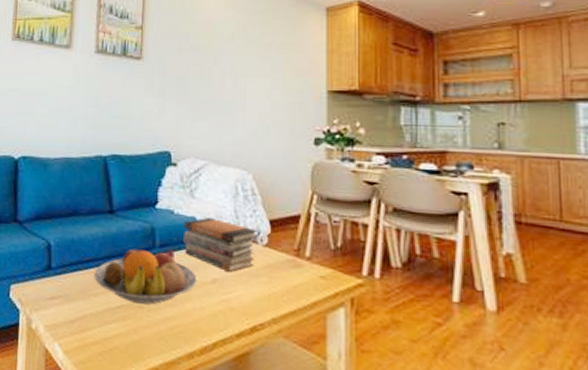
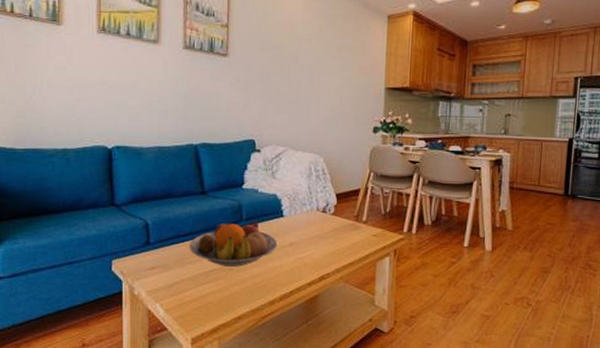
book stack: present [183,218,258,272] -> none [266,194,327,236]

